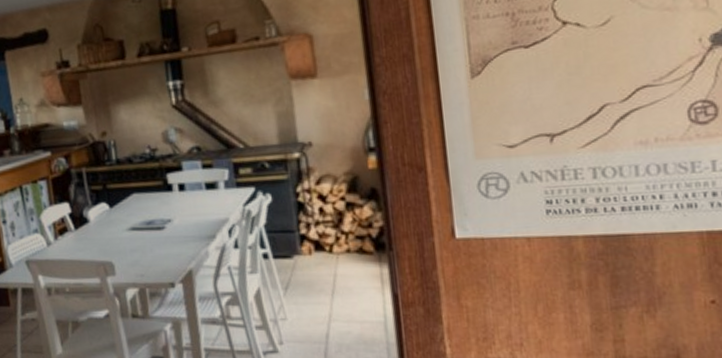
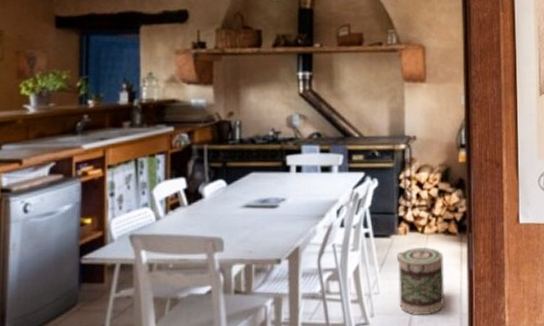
basket: none [302,269,366,344] -> present [396,247,445,315]

